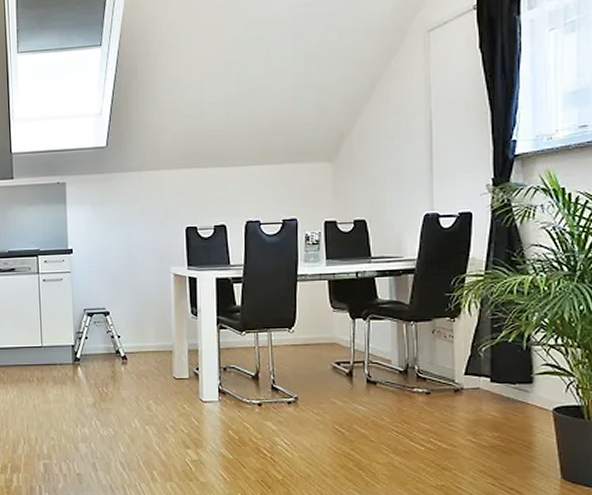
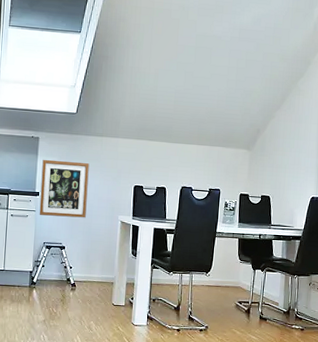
wall art: none [72,206,131,277] -> present [39,159,89,218]

